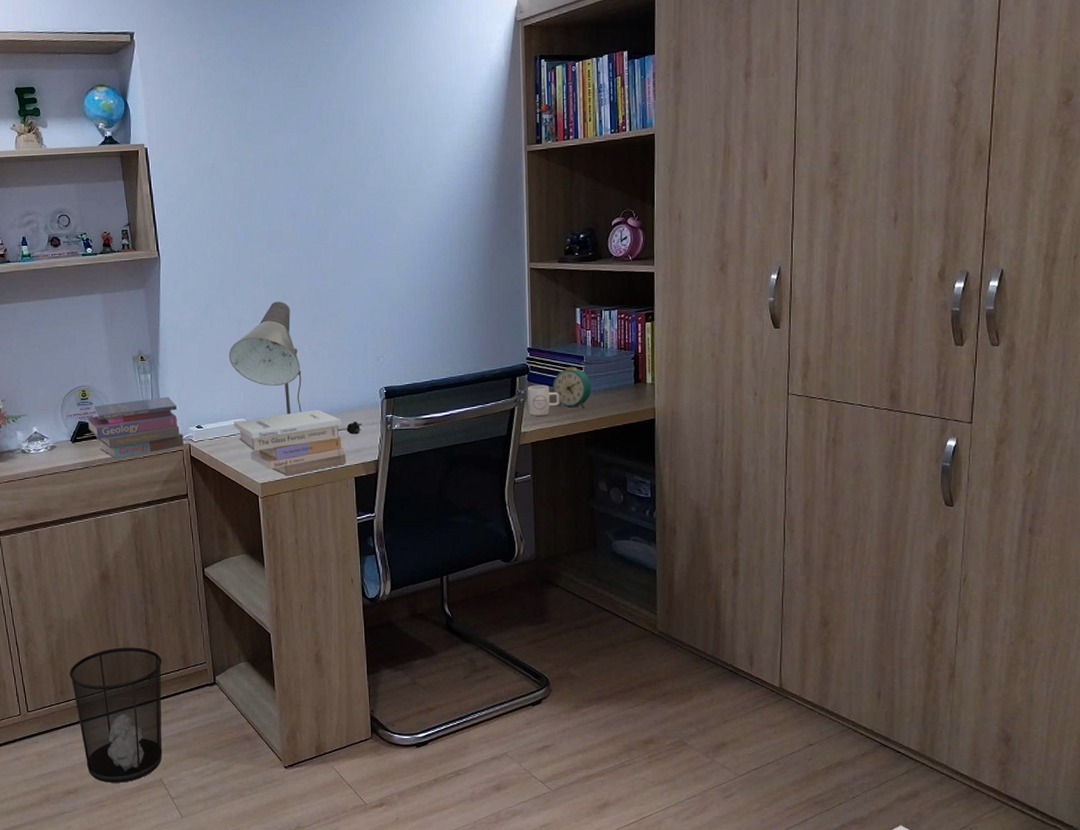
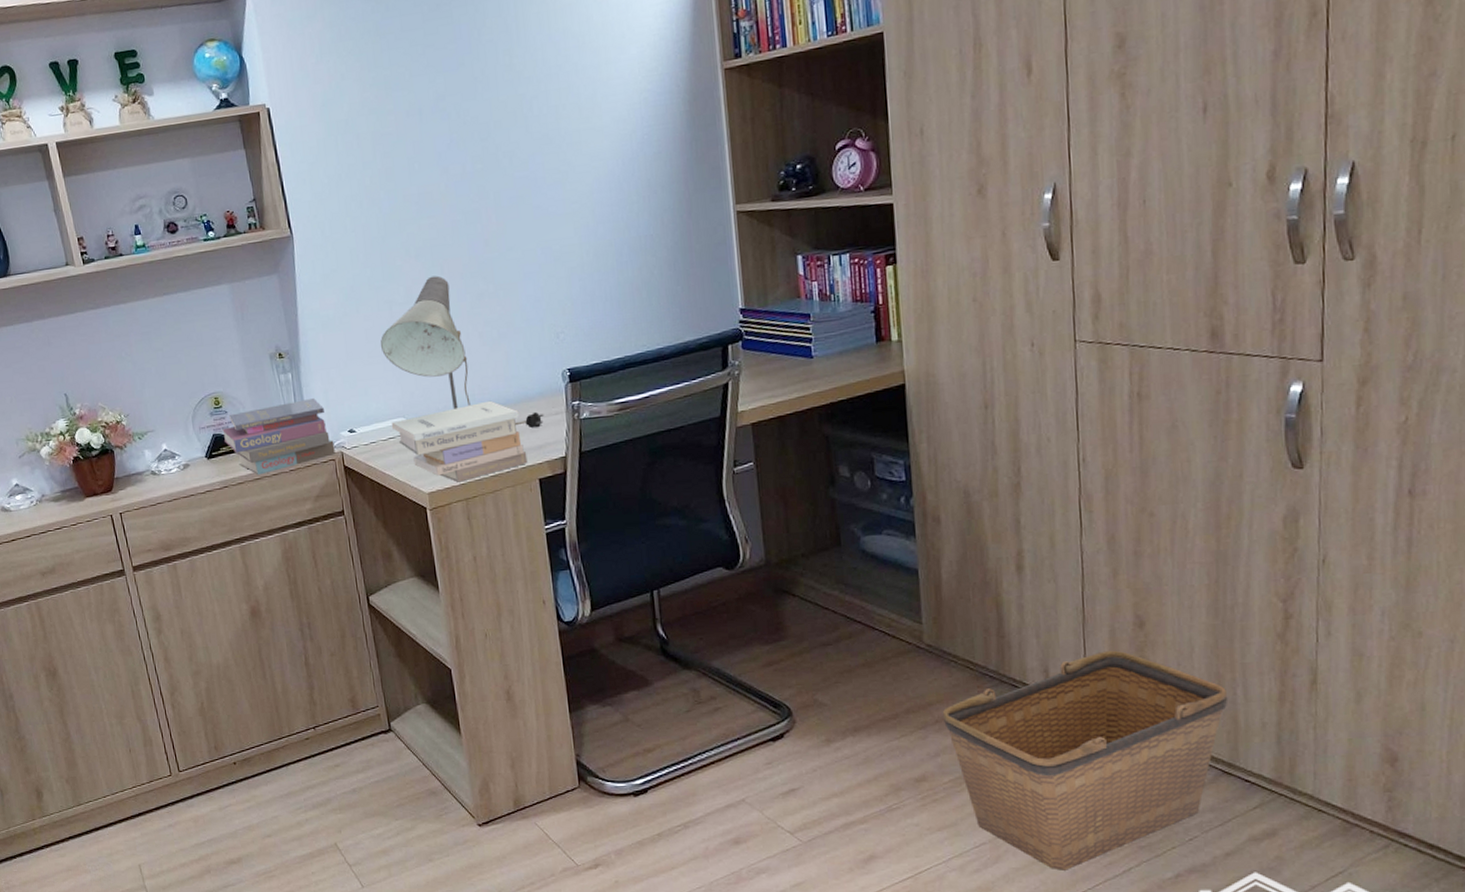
waste bin: present [69,647,163,783] -> none [222,692,336,850]
mug: present [527,385,559,416] -> none [742,352,783,391]
alarm clock: present [553,366,592,408] -> none [773,326,823,378]
bicycle basket: none [668,643,888,820] -> present [942,650,1228,871]

